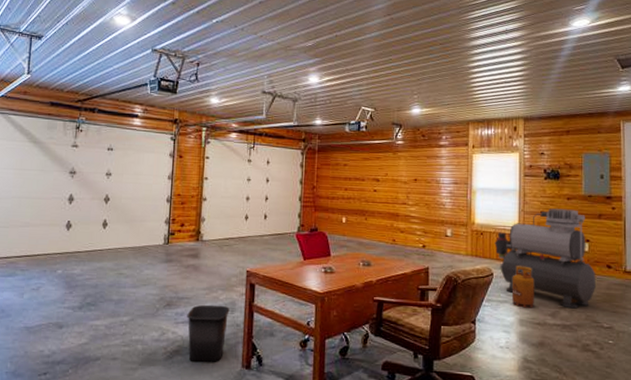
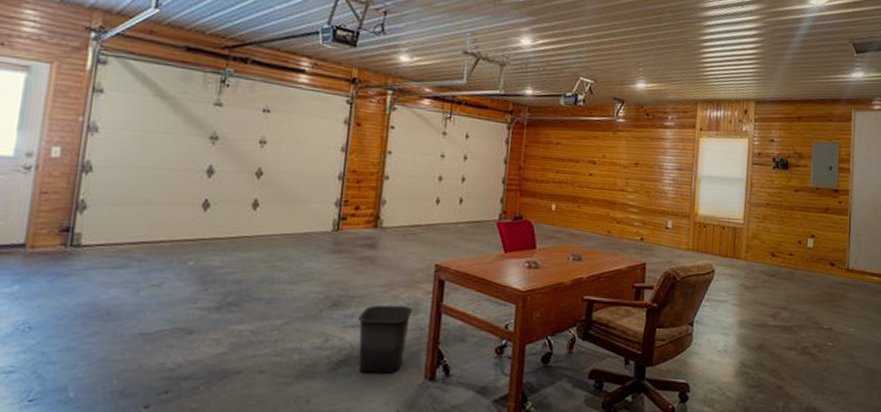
air compressor: present [494,208,596,309] -> none [717,200,819,309]
gas cylinder: present [512,266,535,308] -> none [733,262,757,309]

